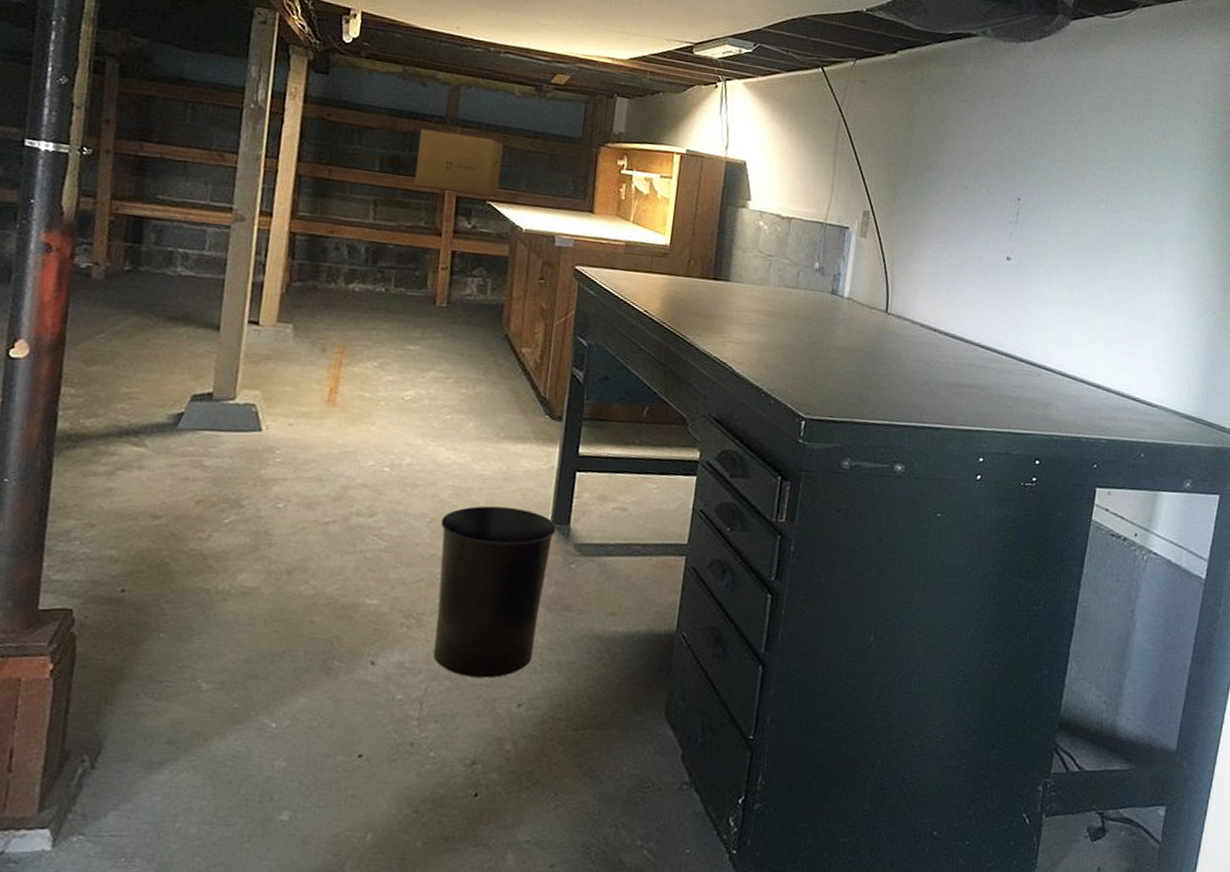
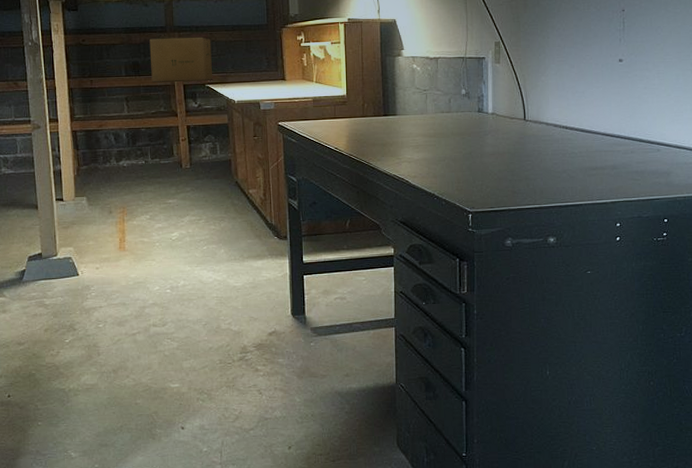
waste bin: present [433,505,557,678] -> none [213,307,296,431]

